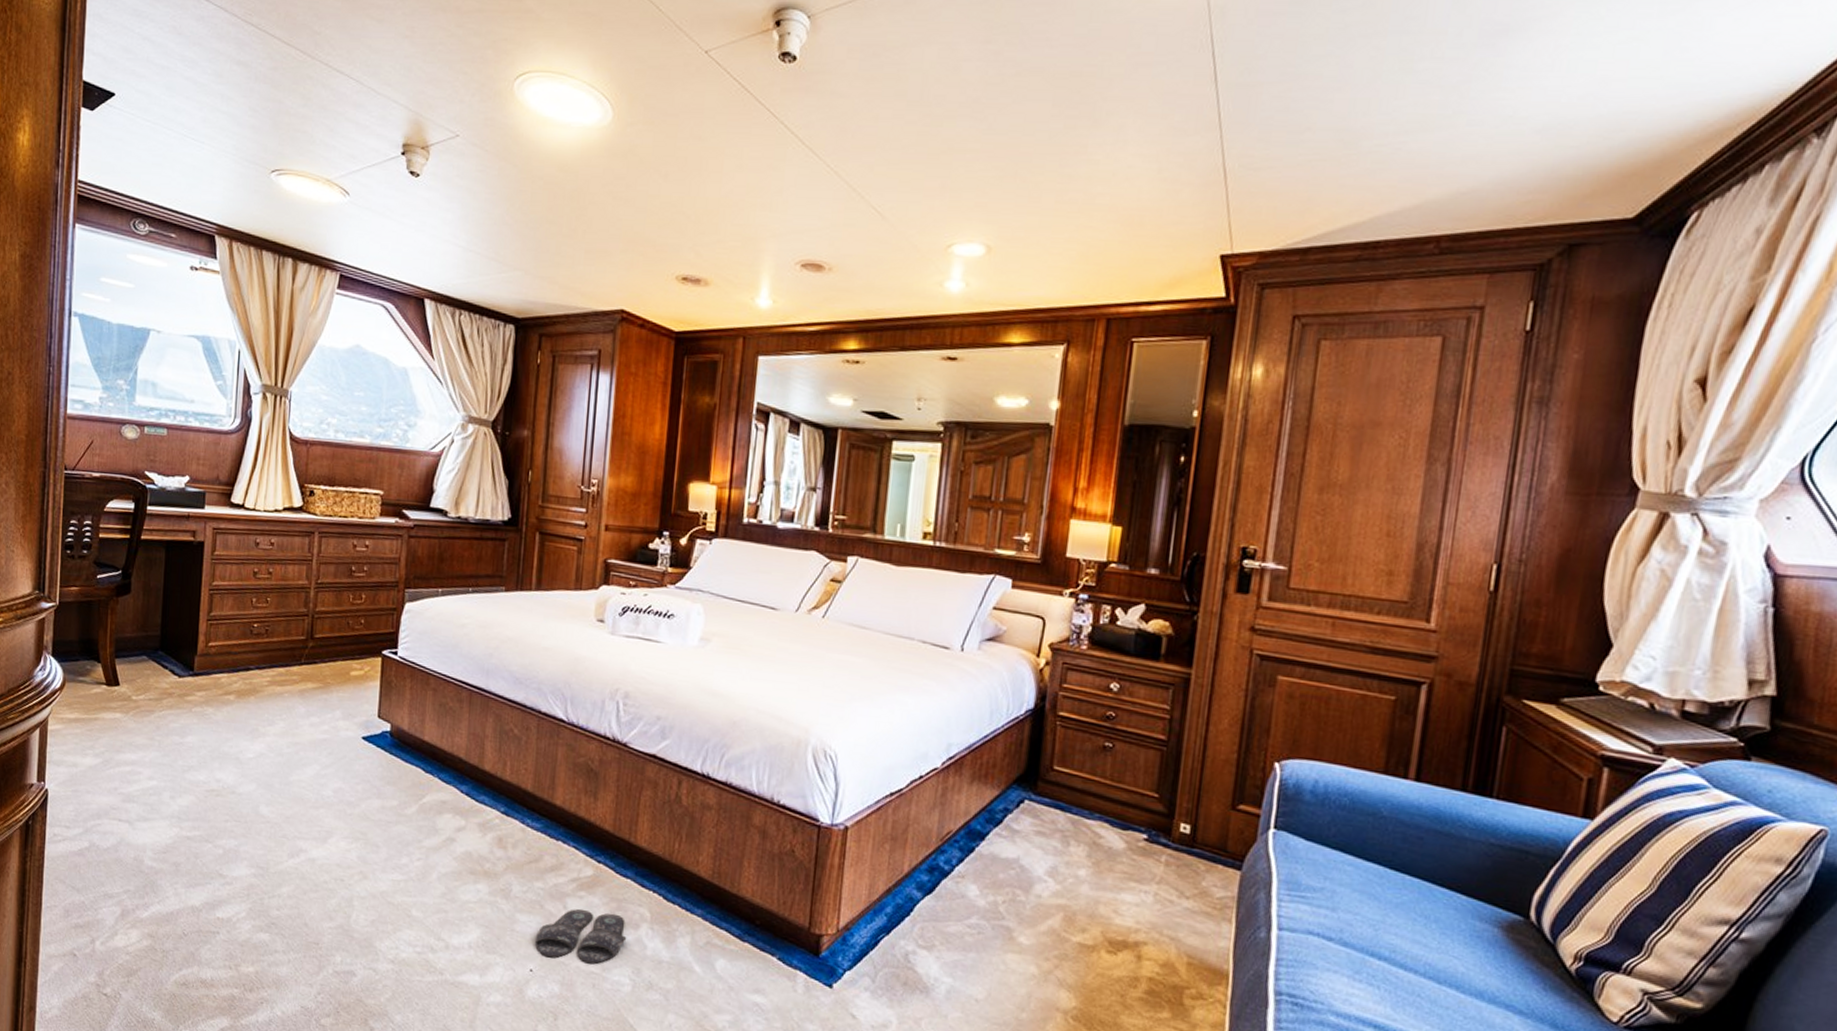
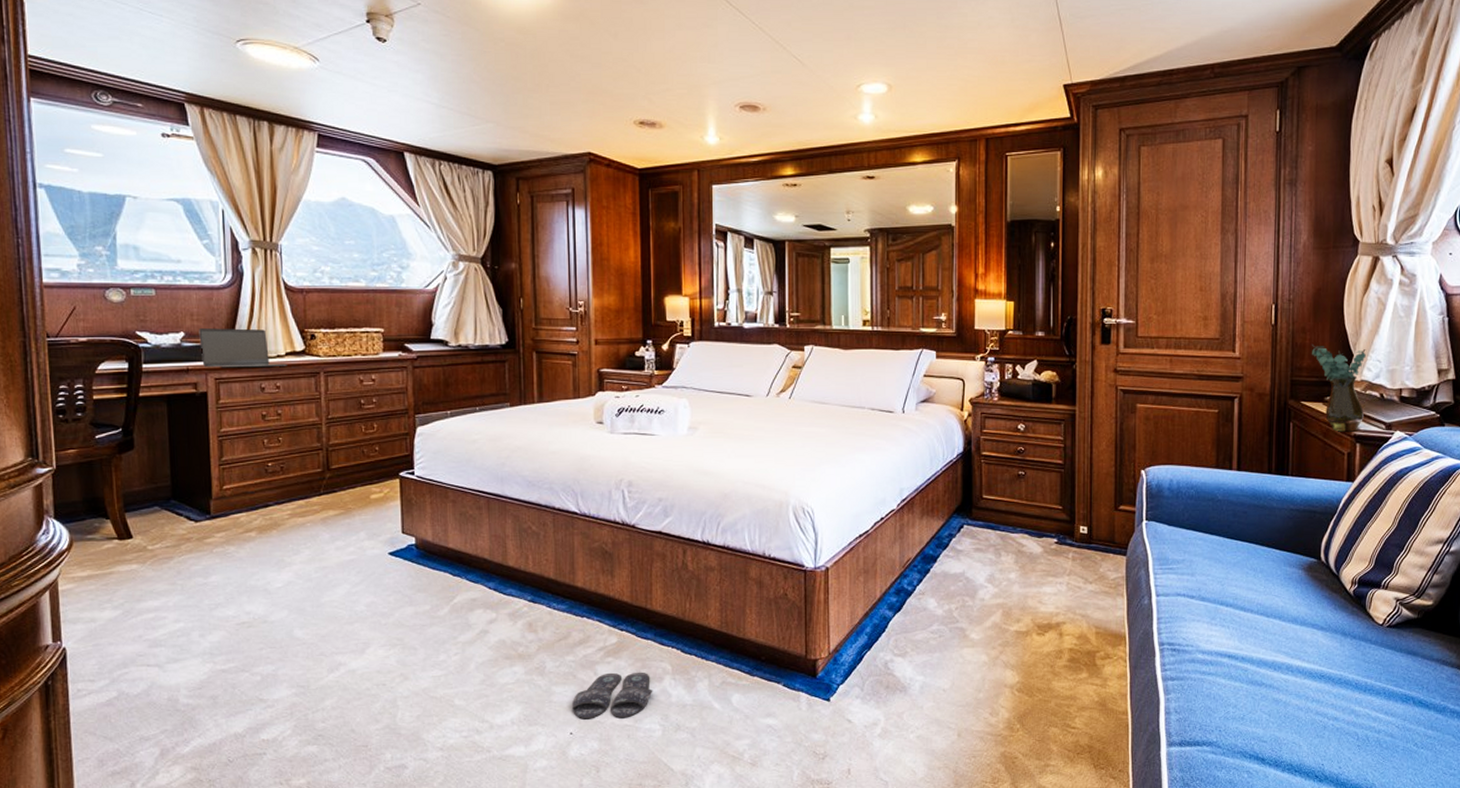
laptop: none [202,474,284,523] -> present [199,328,287,368]
vase: none [1547,623,1634,751] -> present [1311,343,1366,432]

